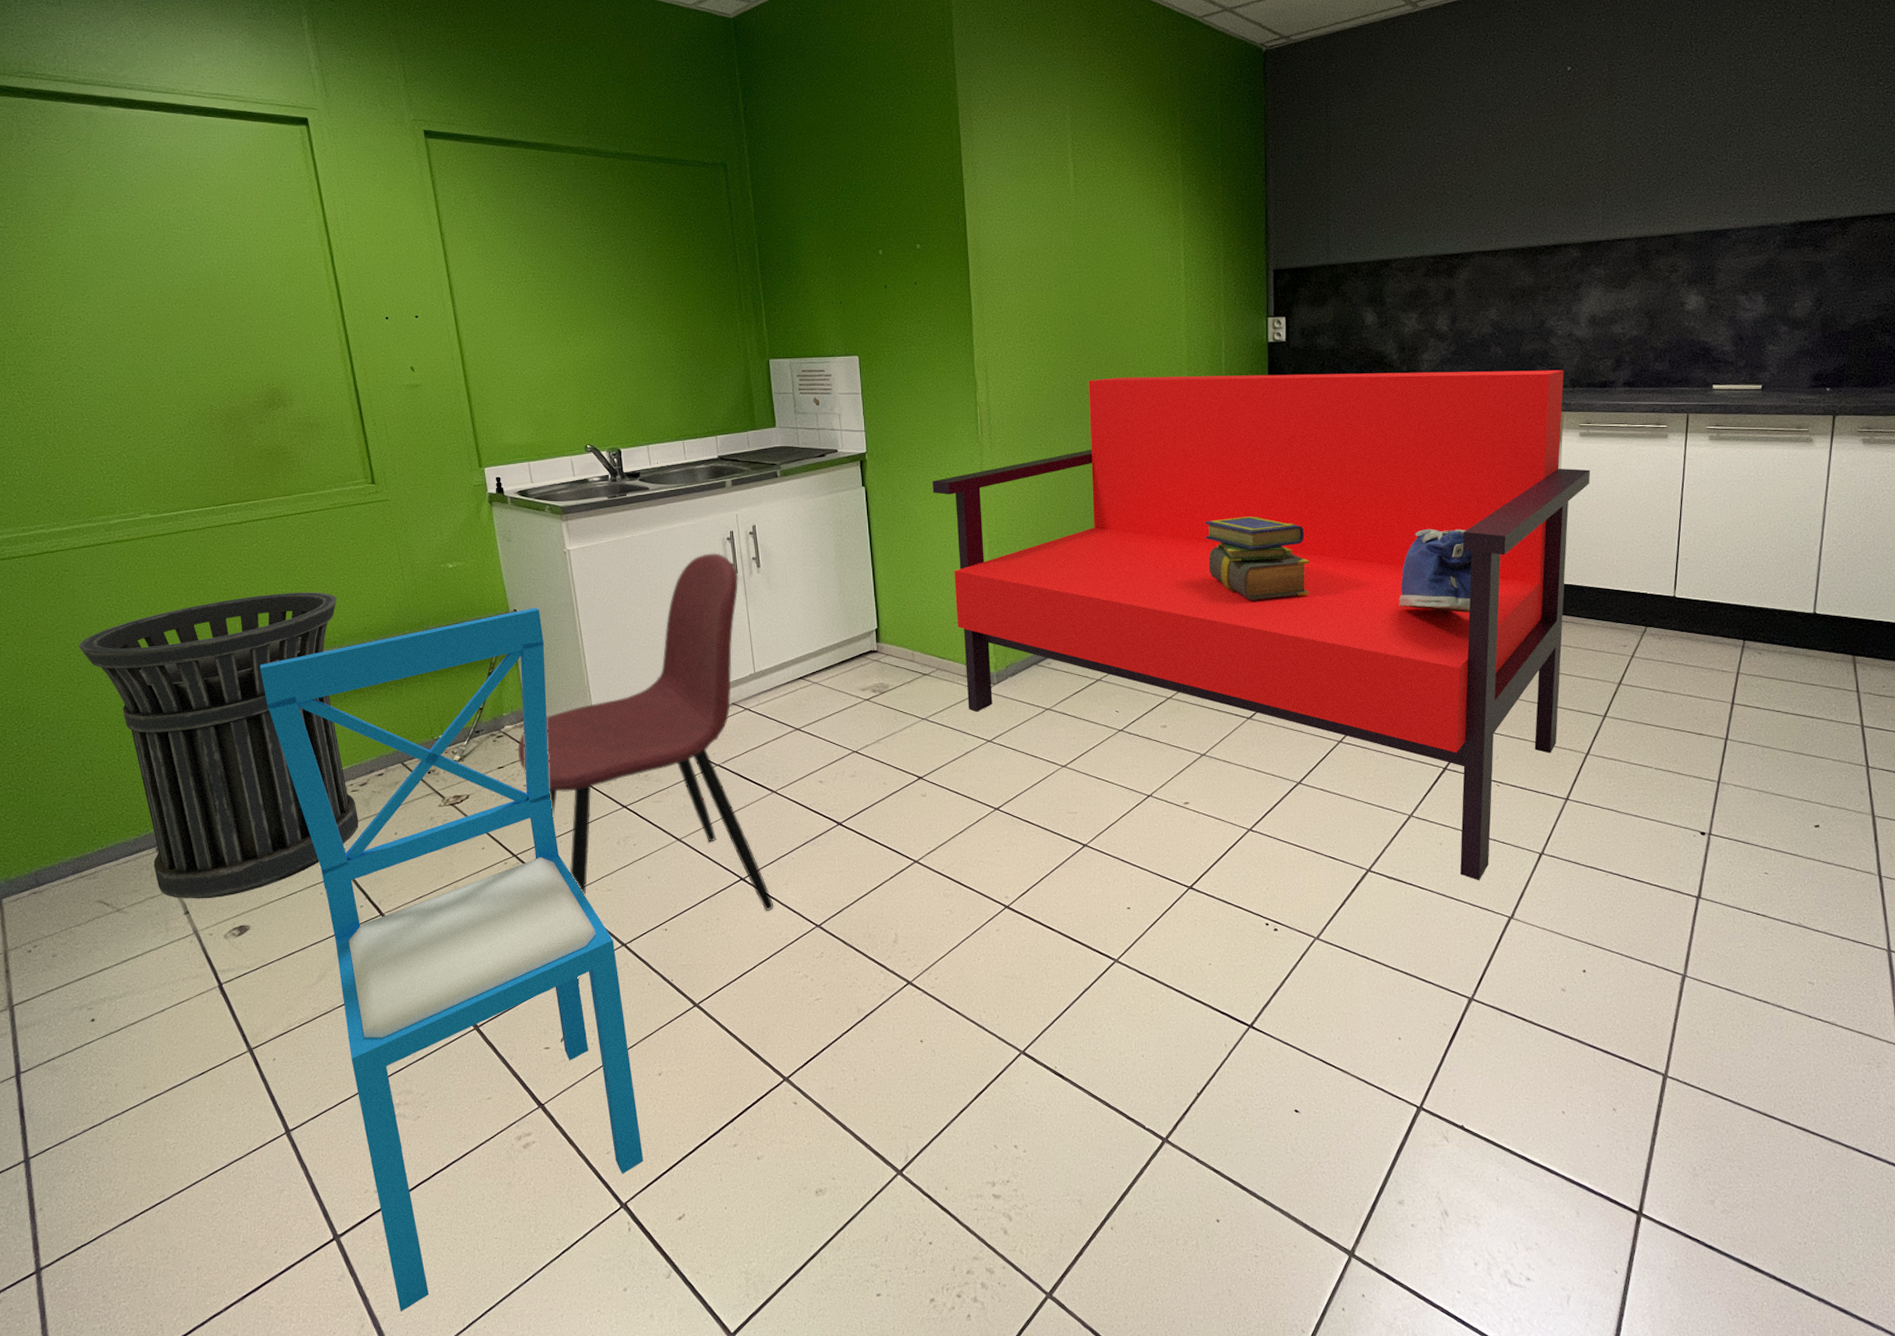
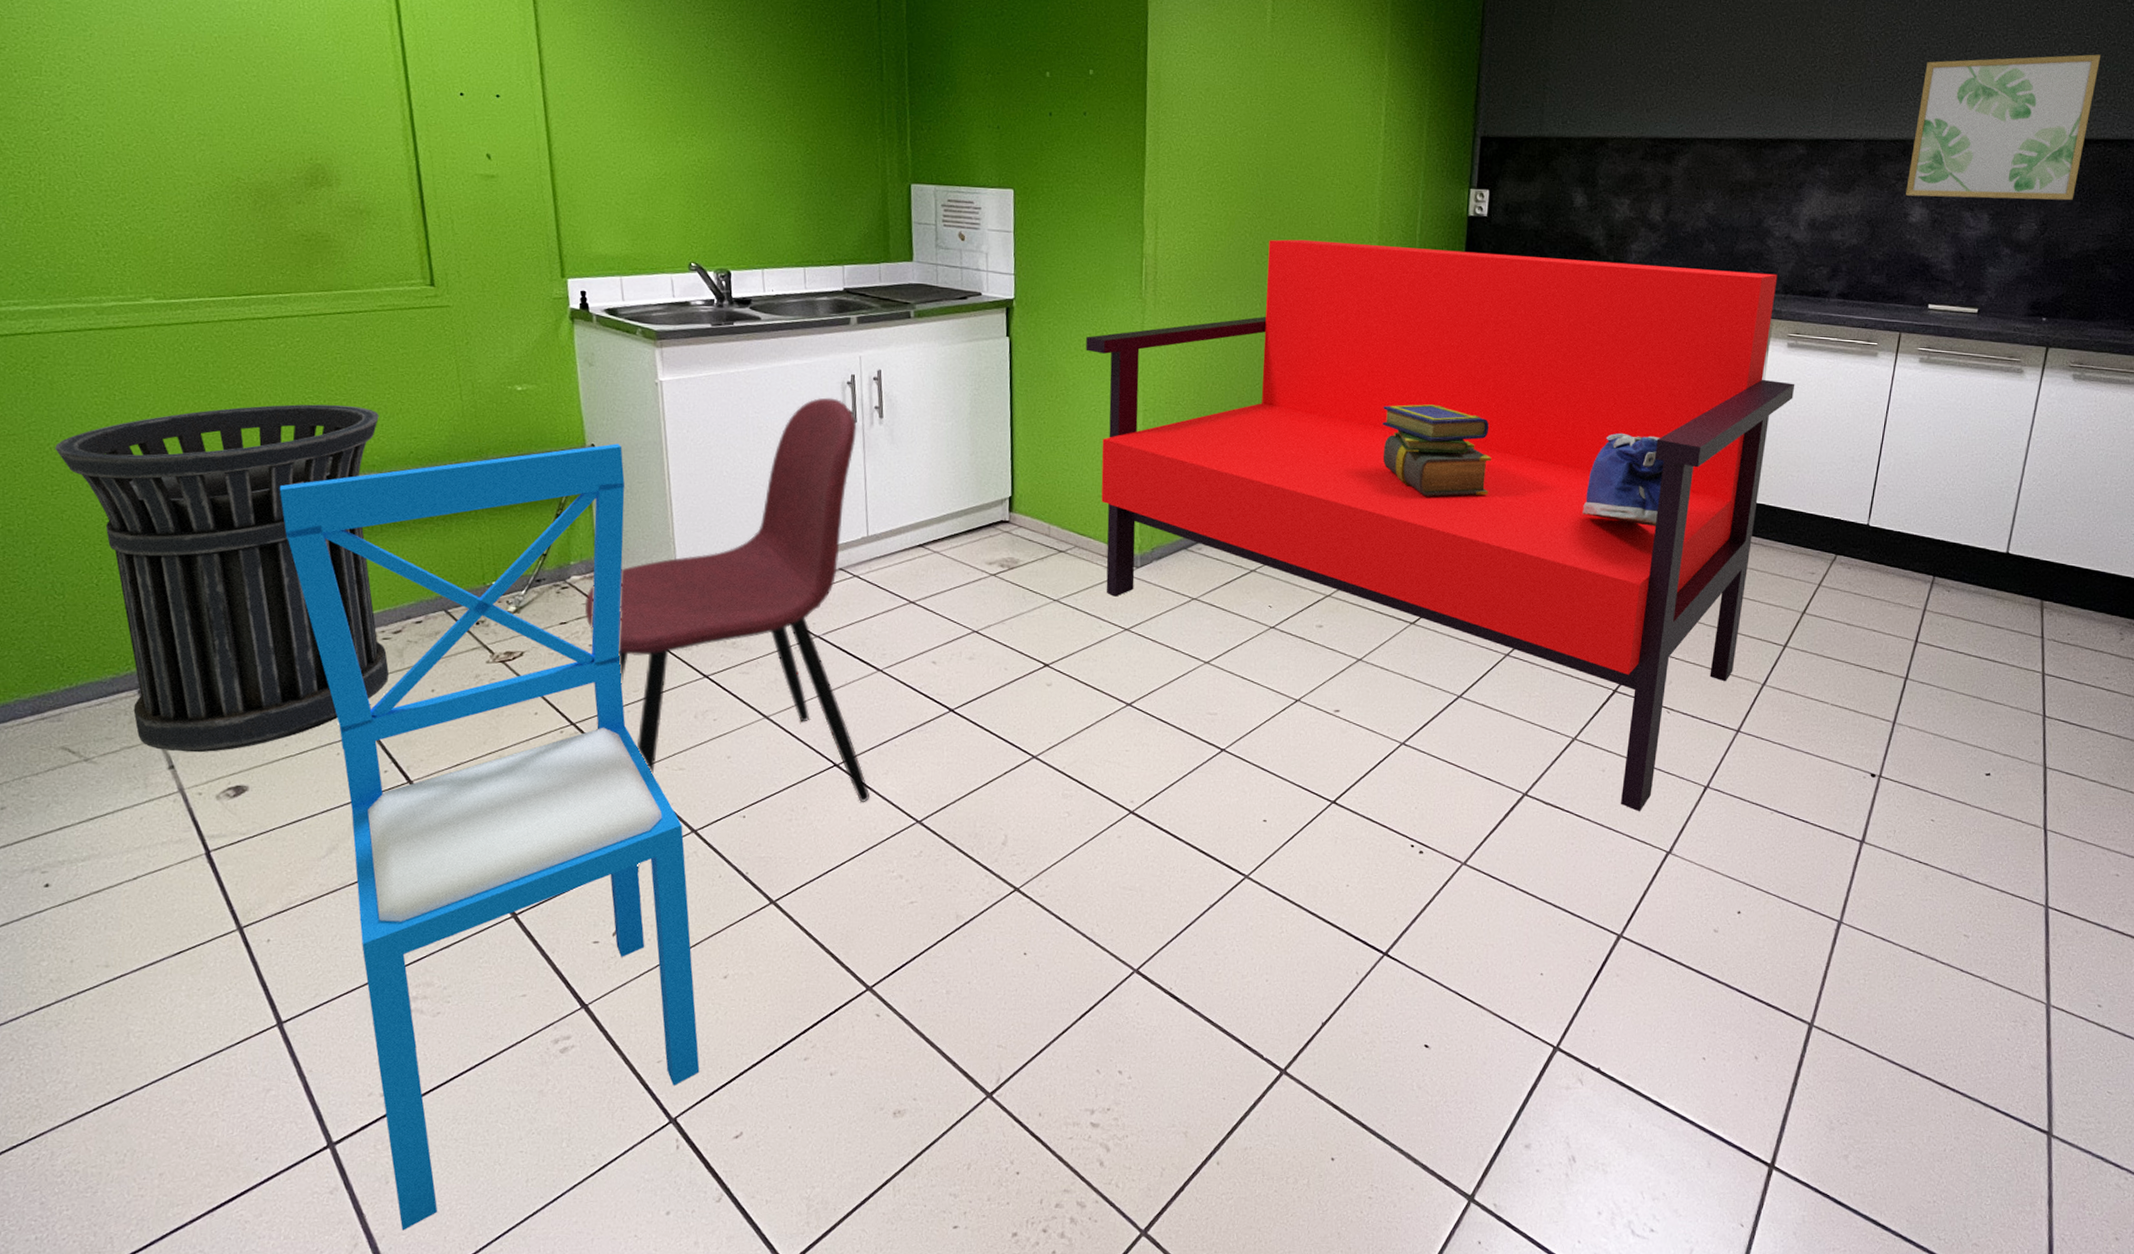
wall art: none [1680,136,1859,286] -> present [1906,54,2101,201]

